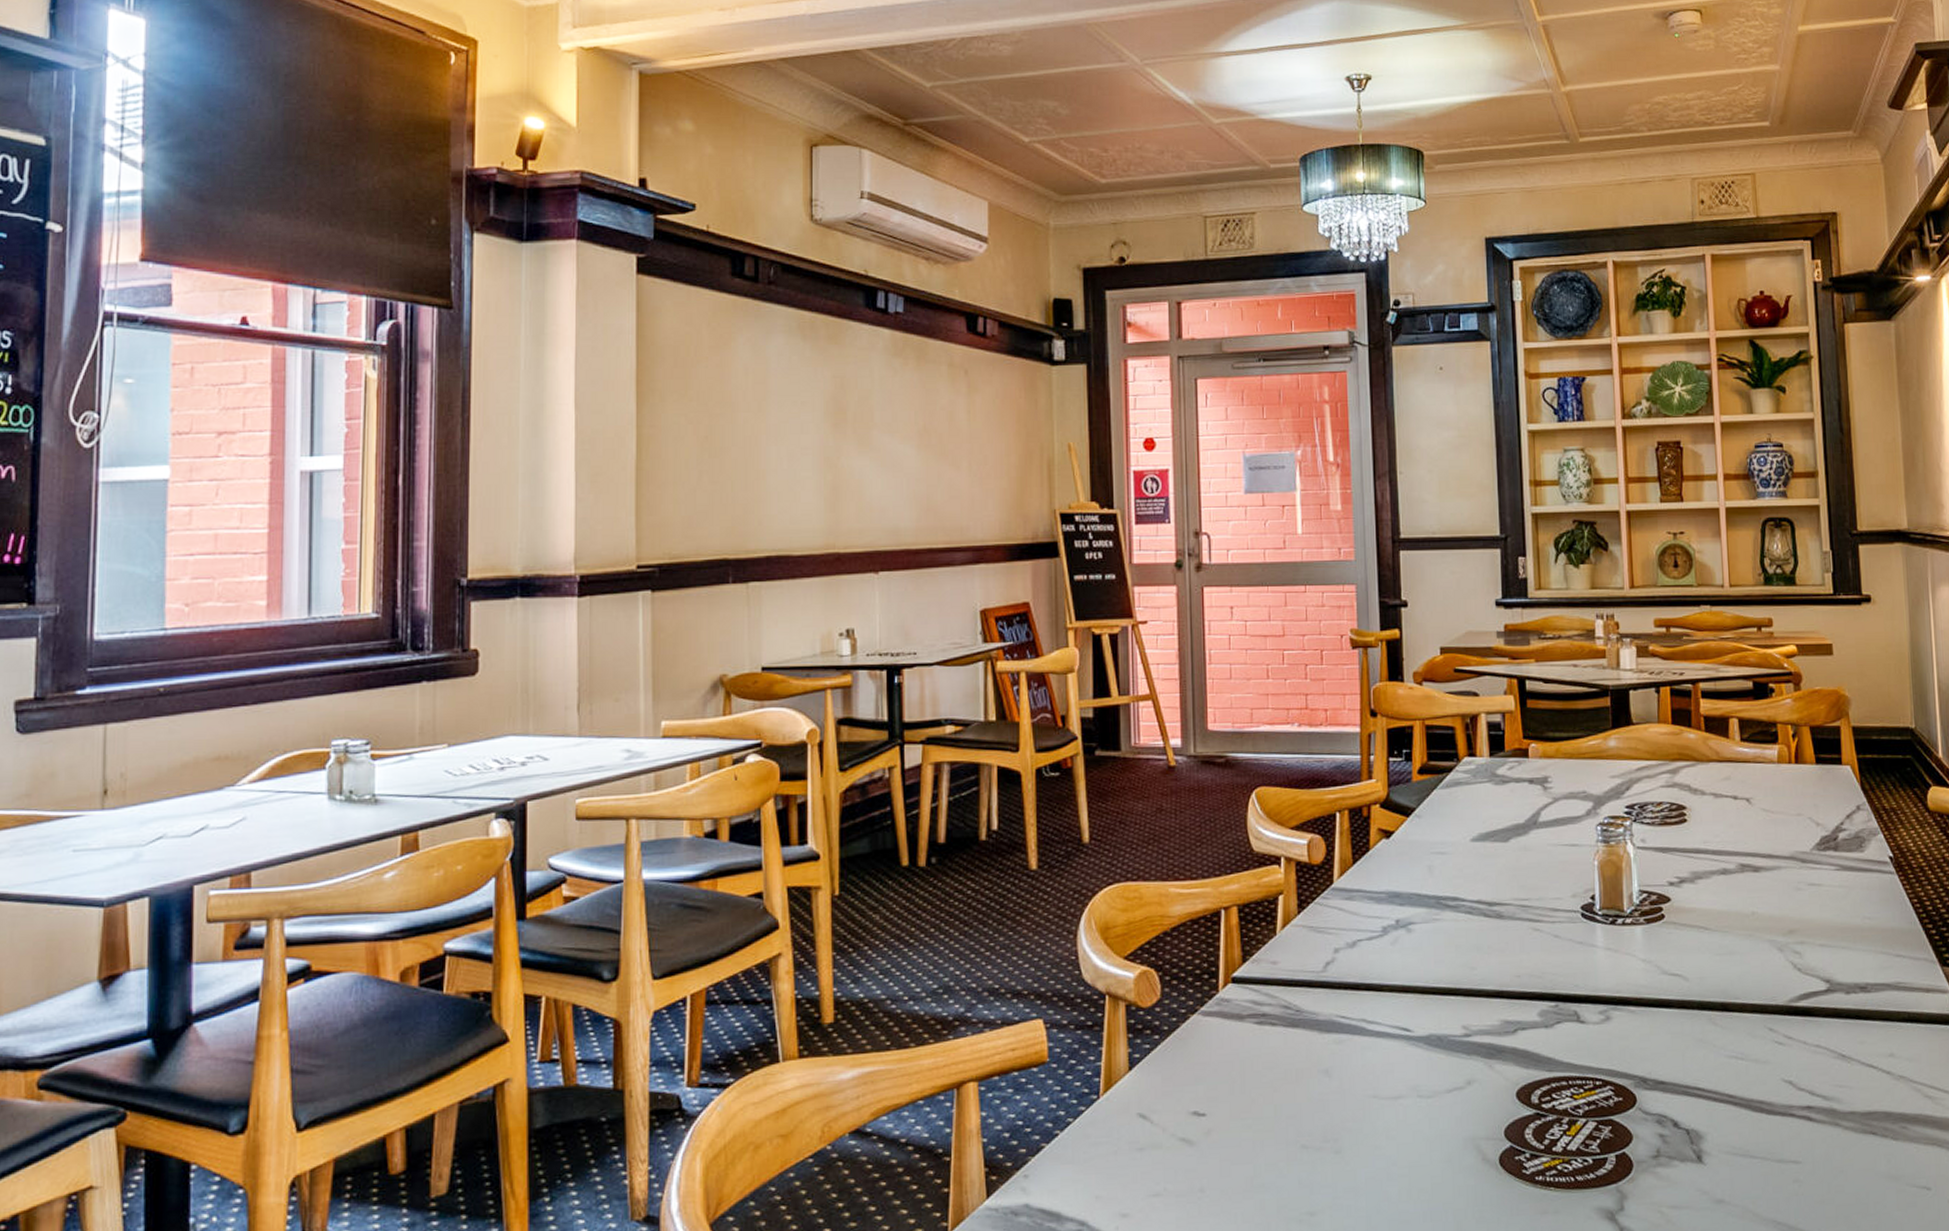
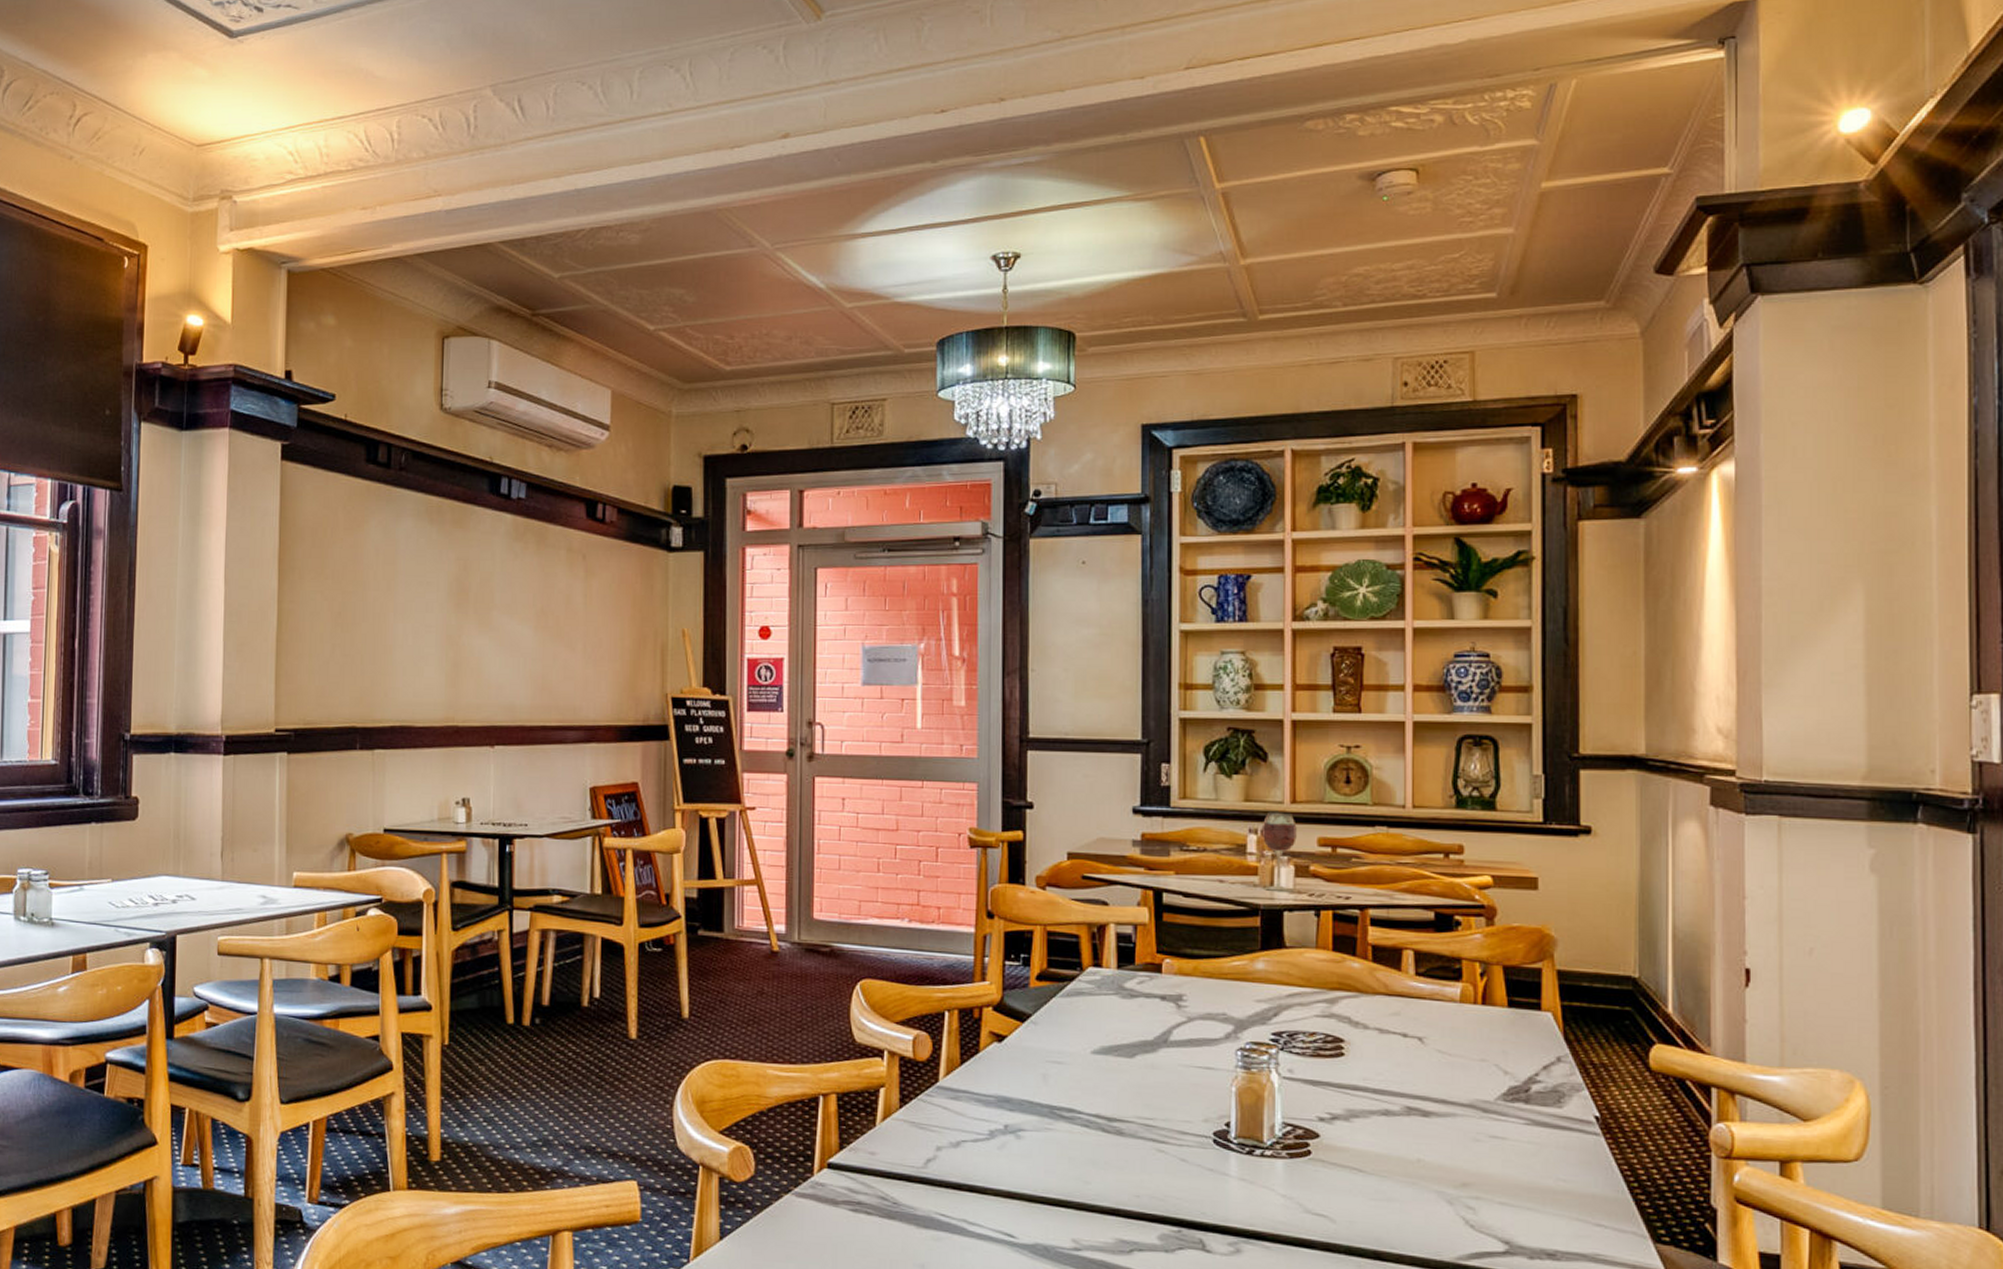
wineglass: none [1606,597,1637,672] -> present [1261,812,1297,892]

